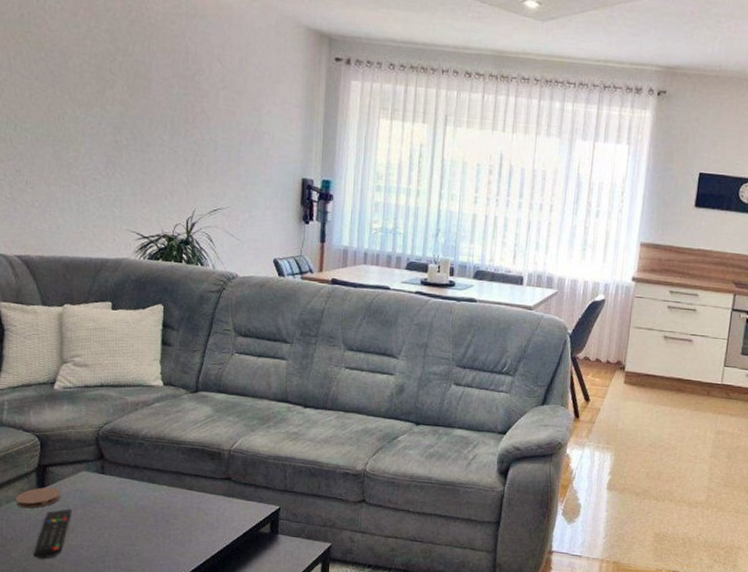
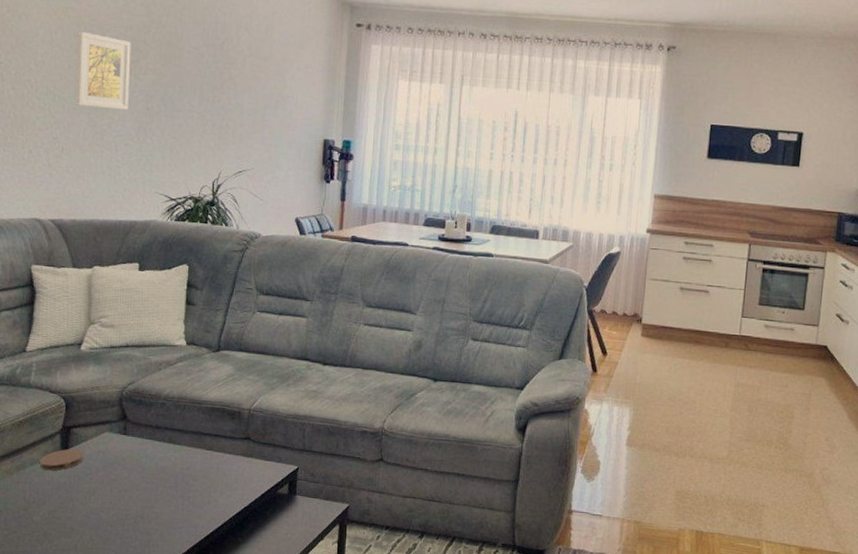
remote control: present [33,508,72,559] -> none [54,470,94,522]
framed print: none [37,57,96,143] -> present [75,31,131,110]

